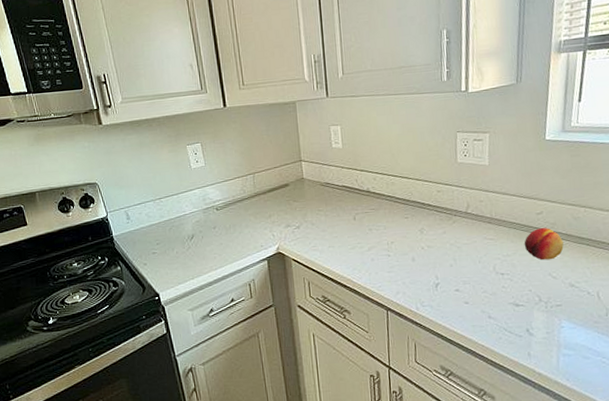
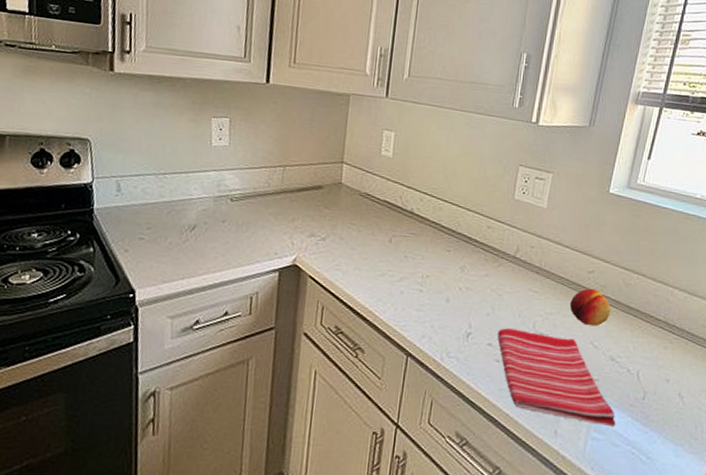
dish towel: none [462,273,584,343] -> present [497,328,616,428]

